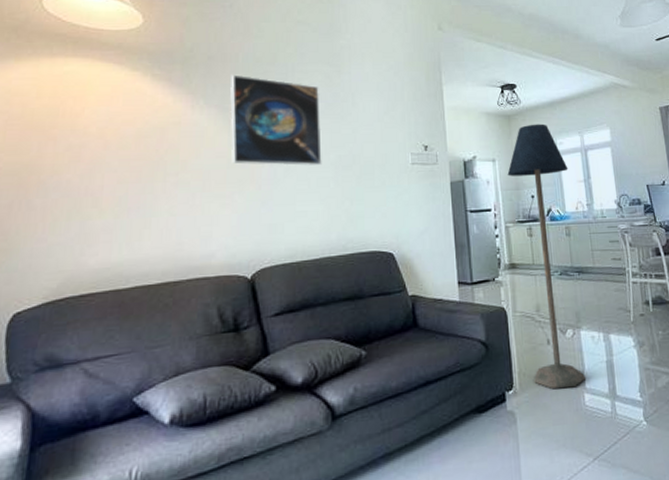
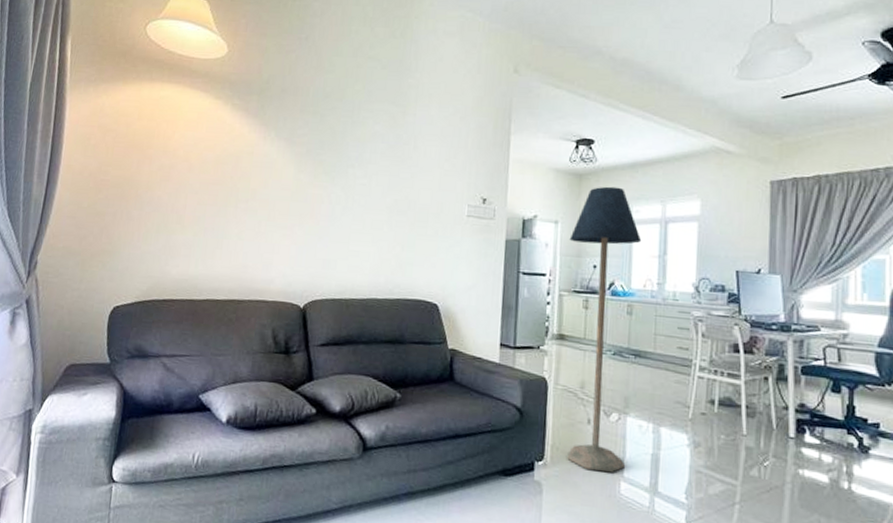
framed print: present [230,74,322,166] -> none [295,108,383,207]

